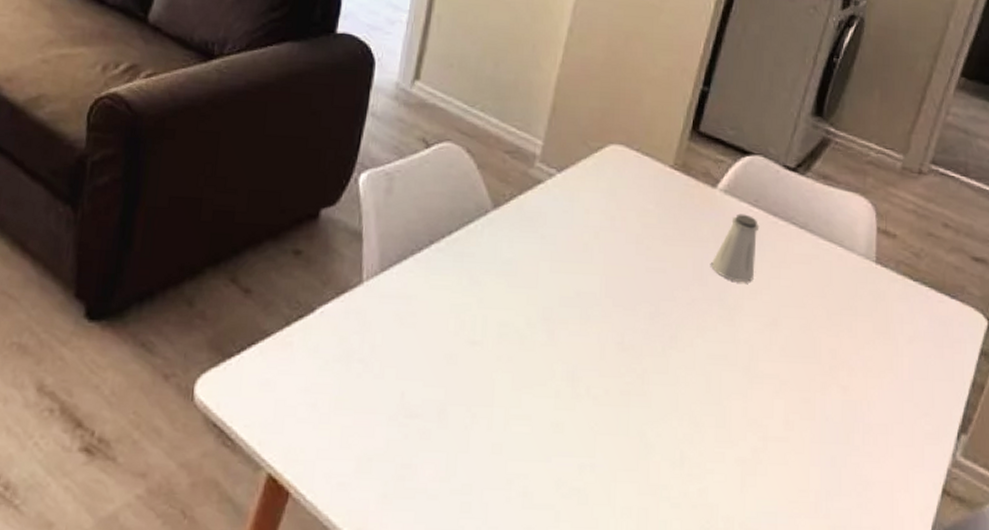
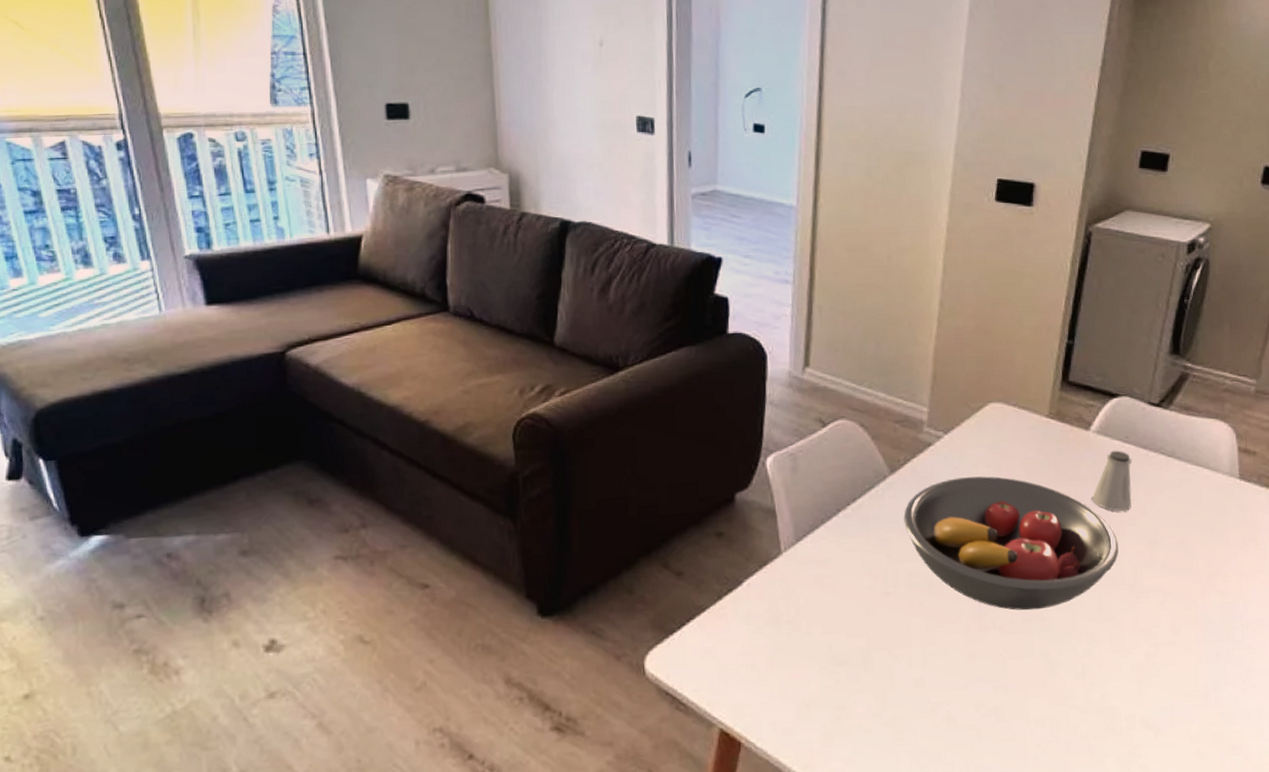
fruit bowl: none [501,222,735,382] -> present [903,476,1119,611]

